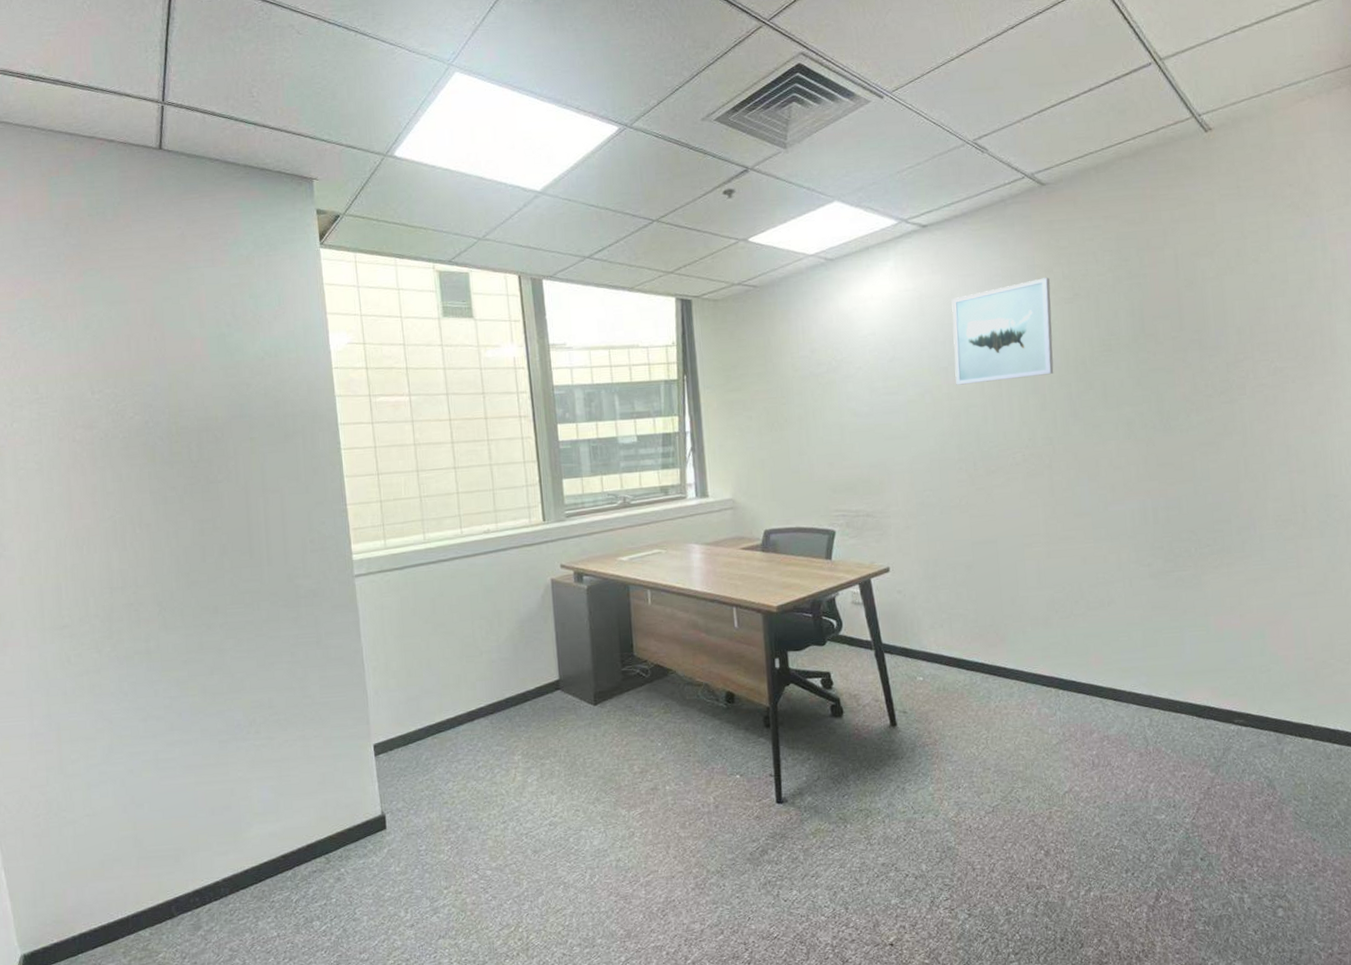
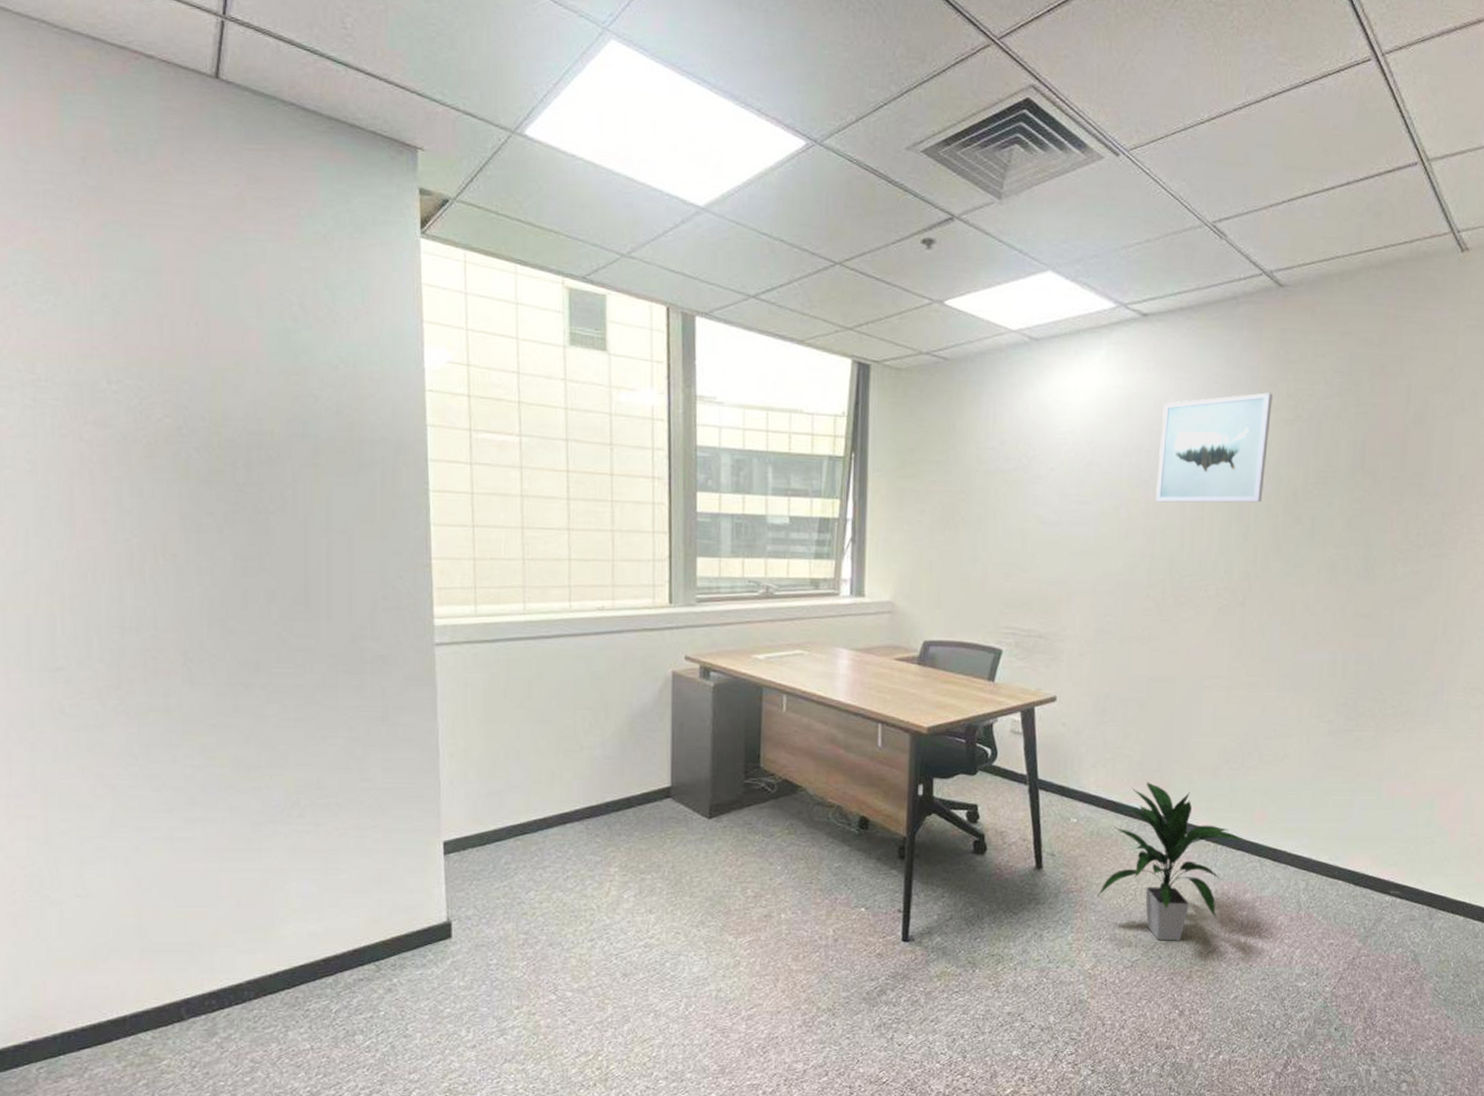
indoor plant: none [951,636,1086,785] -> present [1097,781,1246,941]

